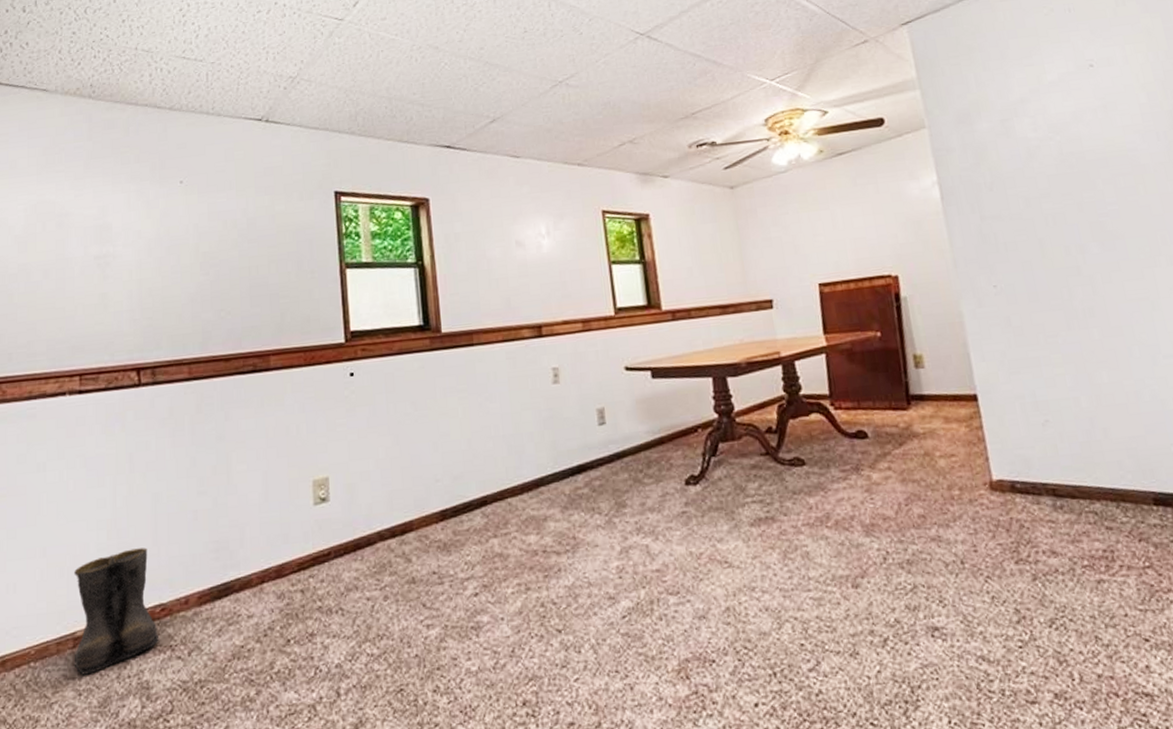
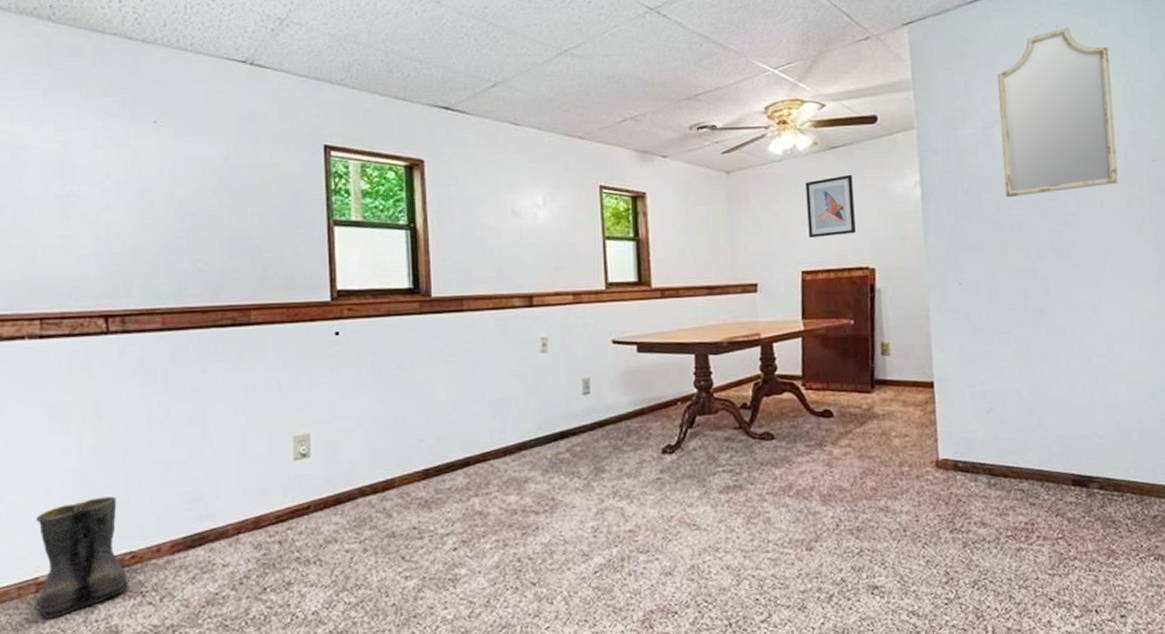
wall art: none [814,179,873,249] -> present [805,174,856,238]
home mirror: none [1009,10,1162,191] -> present [997,27,1119,198]

